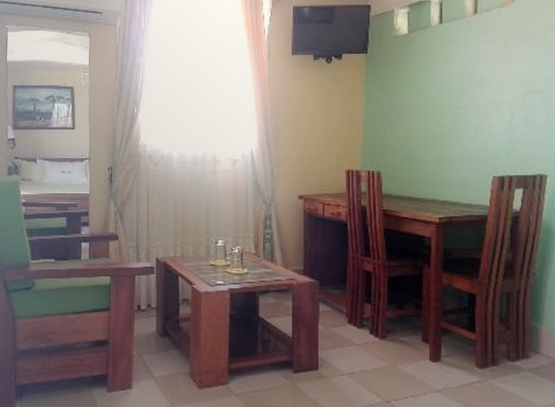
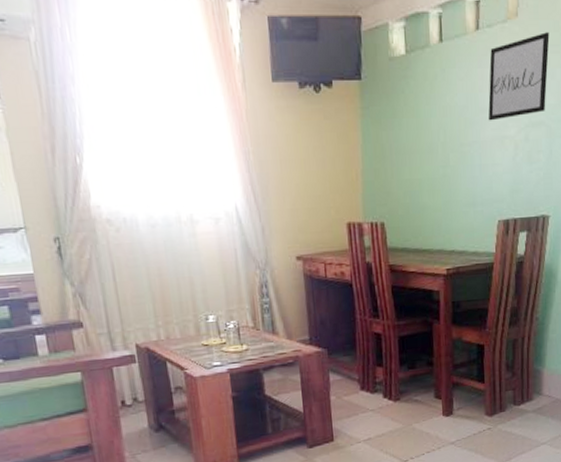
wall art: none [485,15,547,88] -> present [488,32,550,121]

